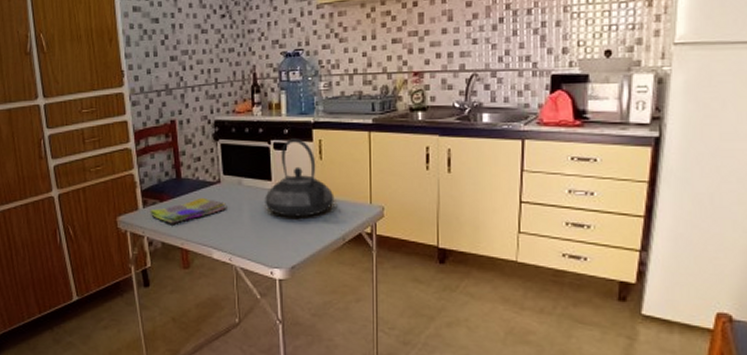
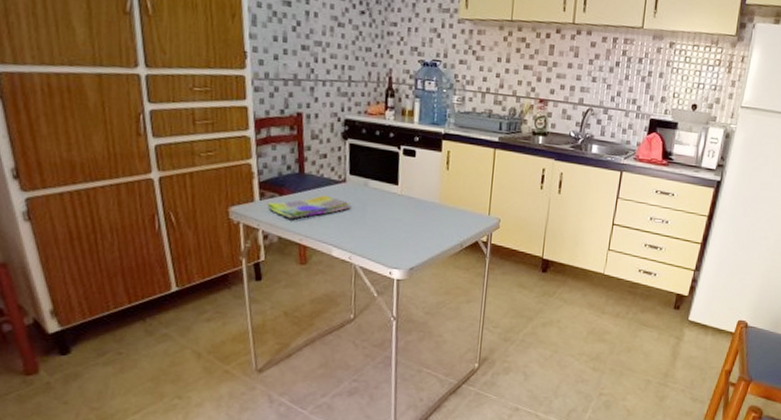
teapot: present [265,138,335,217] -> none [389,146,457,223]

